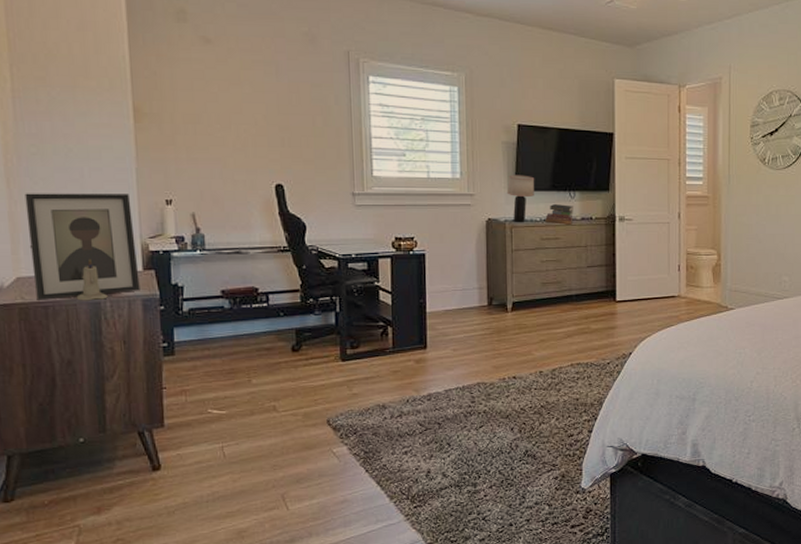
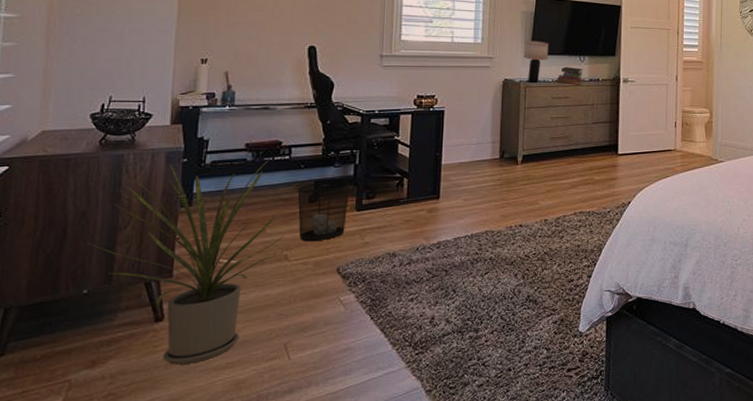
picture frame: present [24,193,140,300] -> none [59,51,167,153]
candle: present [76,259,108,301] -> none [100,114,132,154]
house plant: none [76,307,280,513] -> present [87,160,299,365]
waste bin: none [279,329,334,393] -> present [297,181,351,242]

